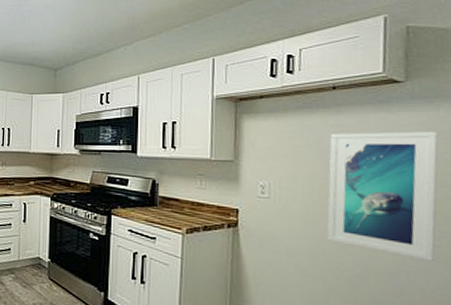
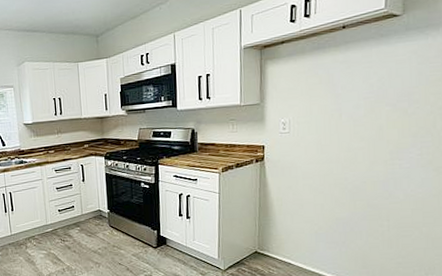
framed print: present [326,131,439,261] -> none [334,58,426,167]

